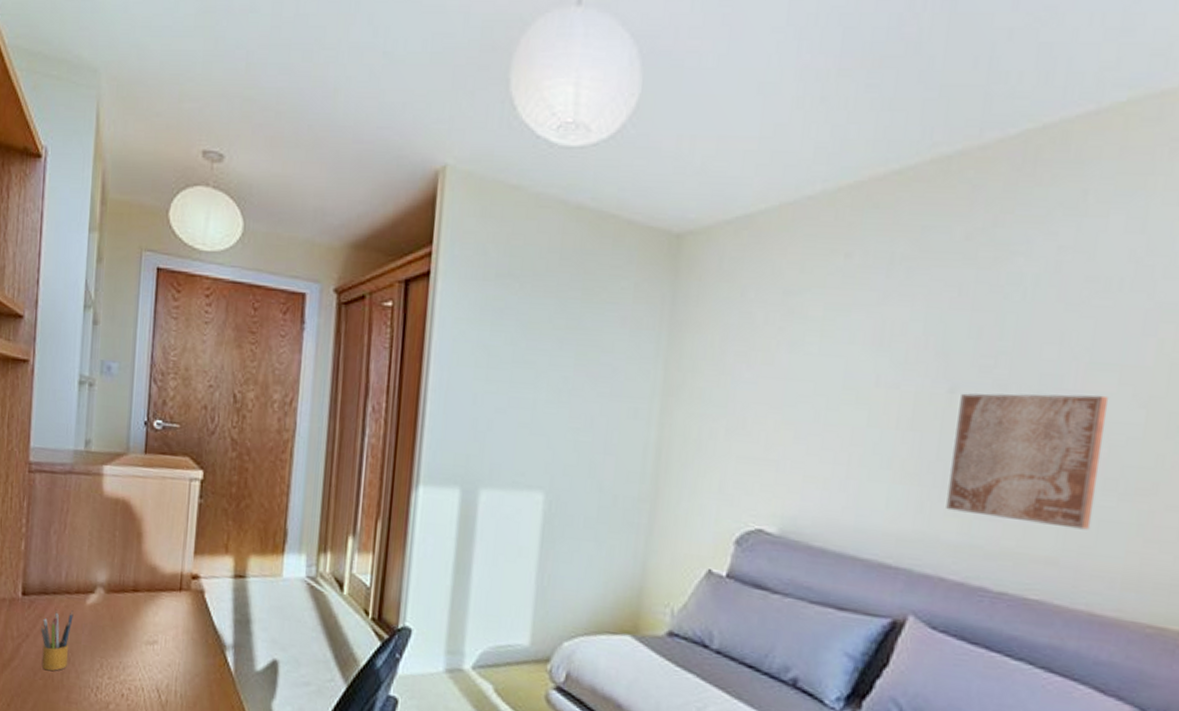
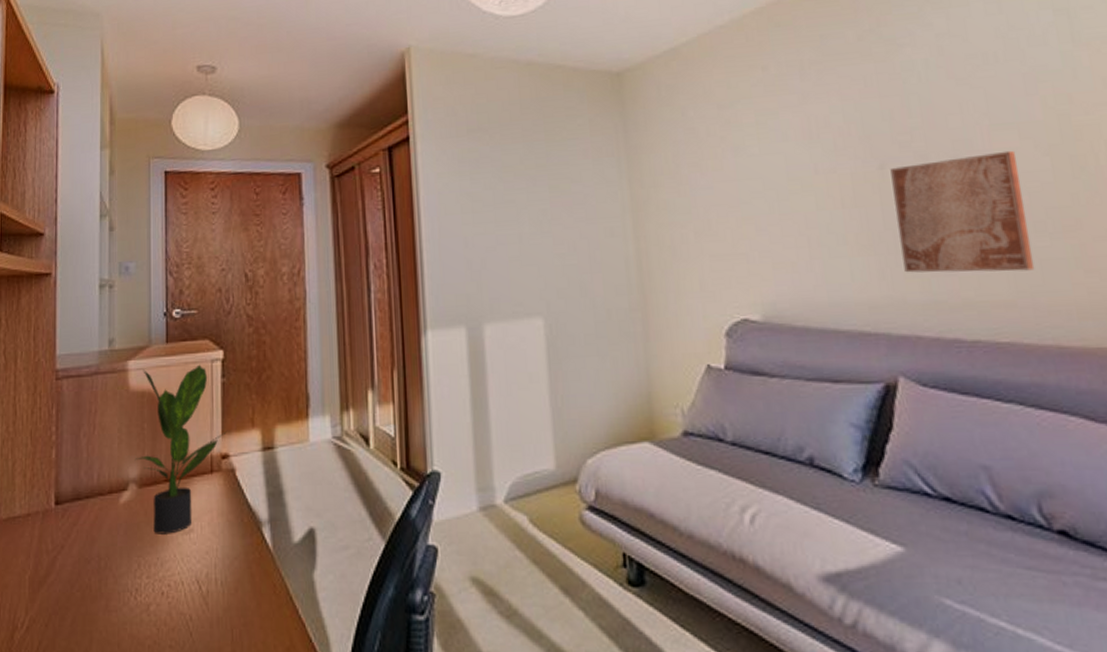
pencil box: present [41,609,74,671] -> none [76,512,108,581]
potted plant: none [105,477,201,642] -> present [136,364,228,534]

